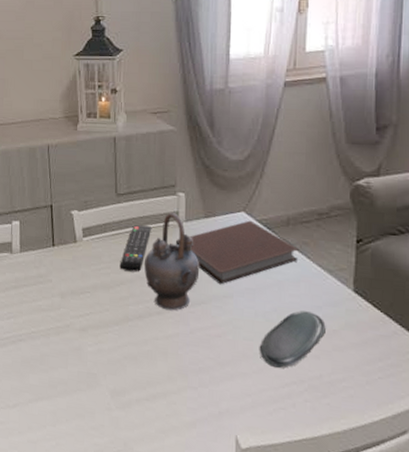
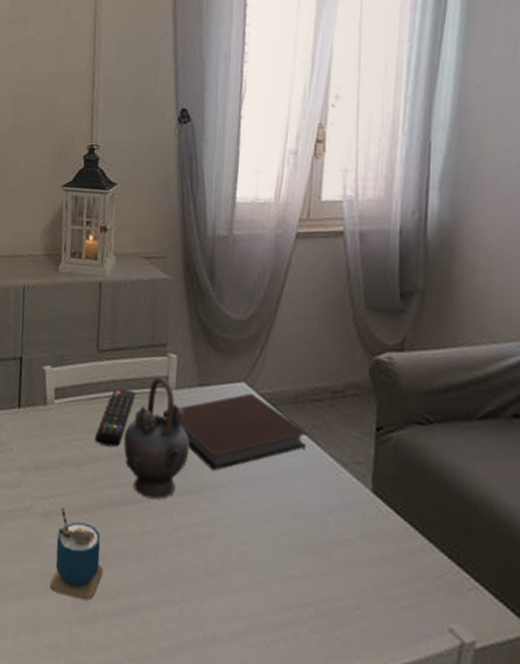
cup: none [91,323,134,392] -> present [50,508,103,601]
oval tray: present [259,310,326,369] -> none [256,511,338,586]

